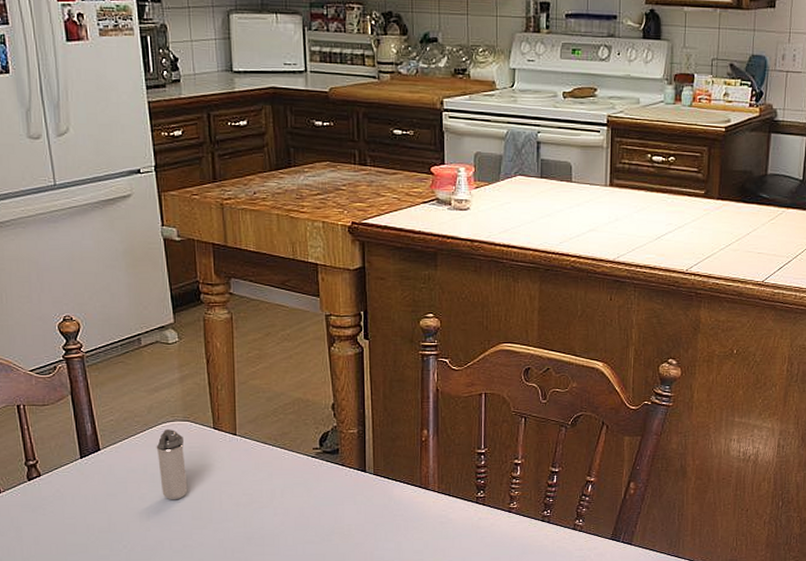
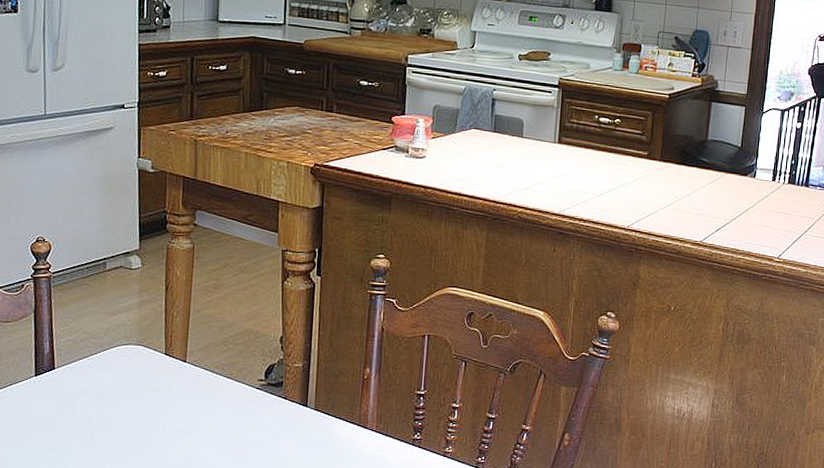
shaker: present [156,429,188,501] -> none [108,353,135,424]

